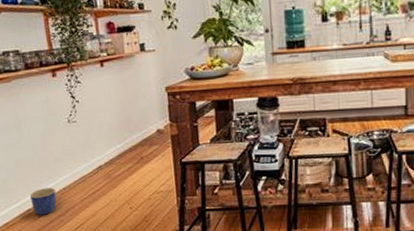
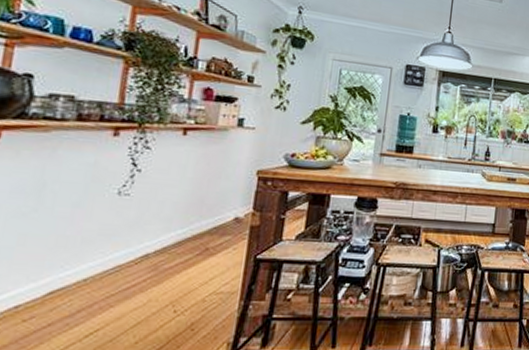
planter: present [30,188,57,215] -> none [24,277,70,315]

